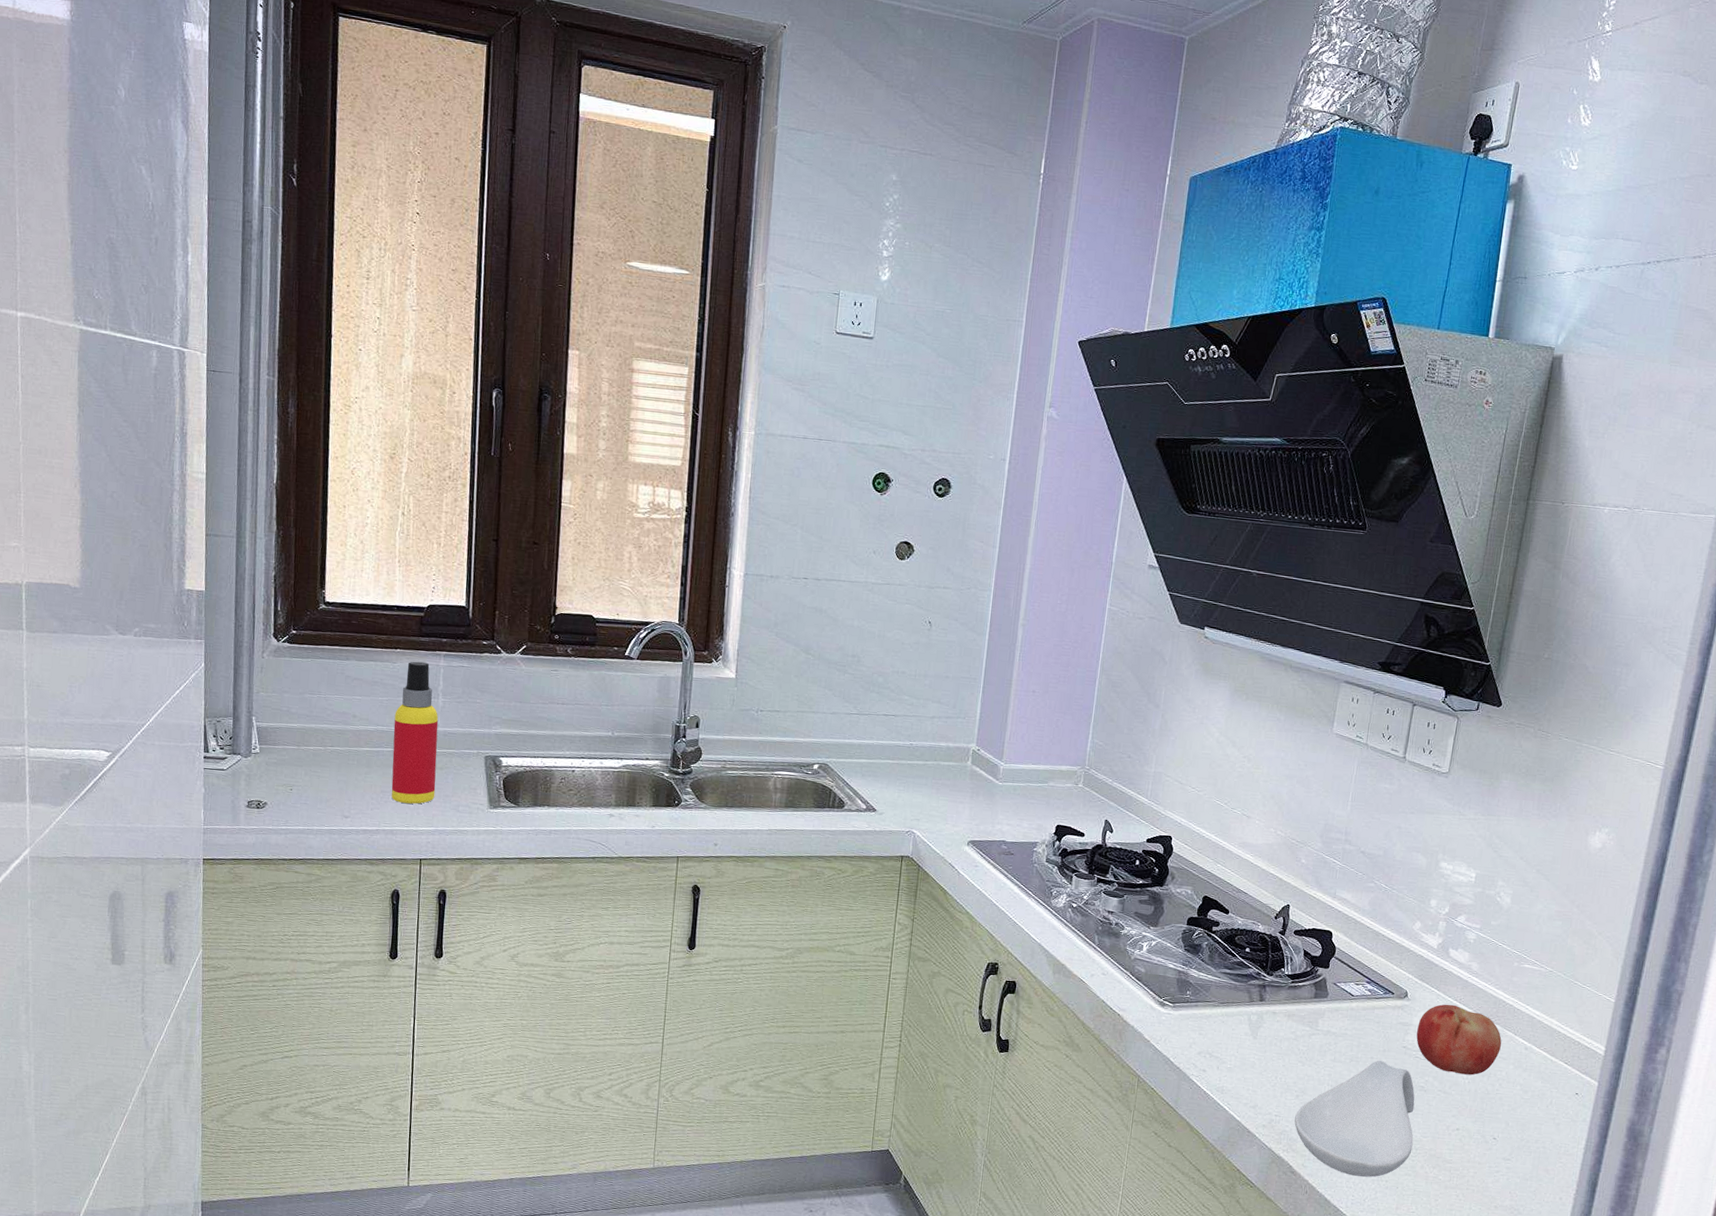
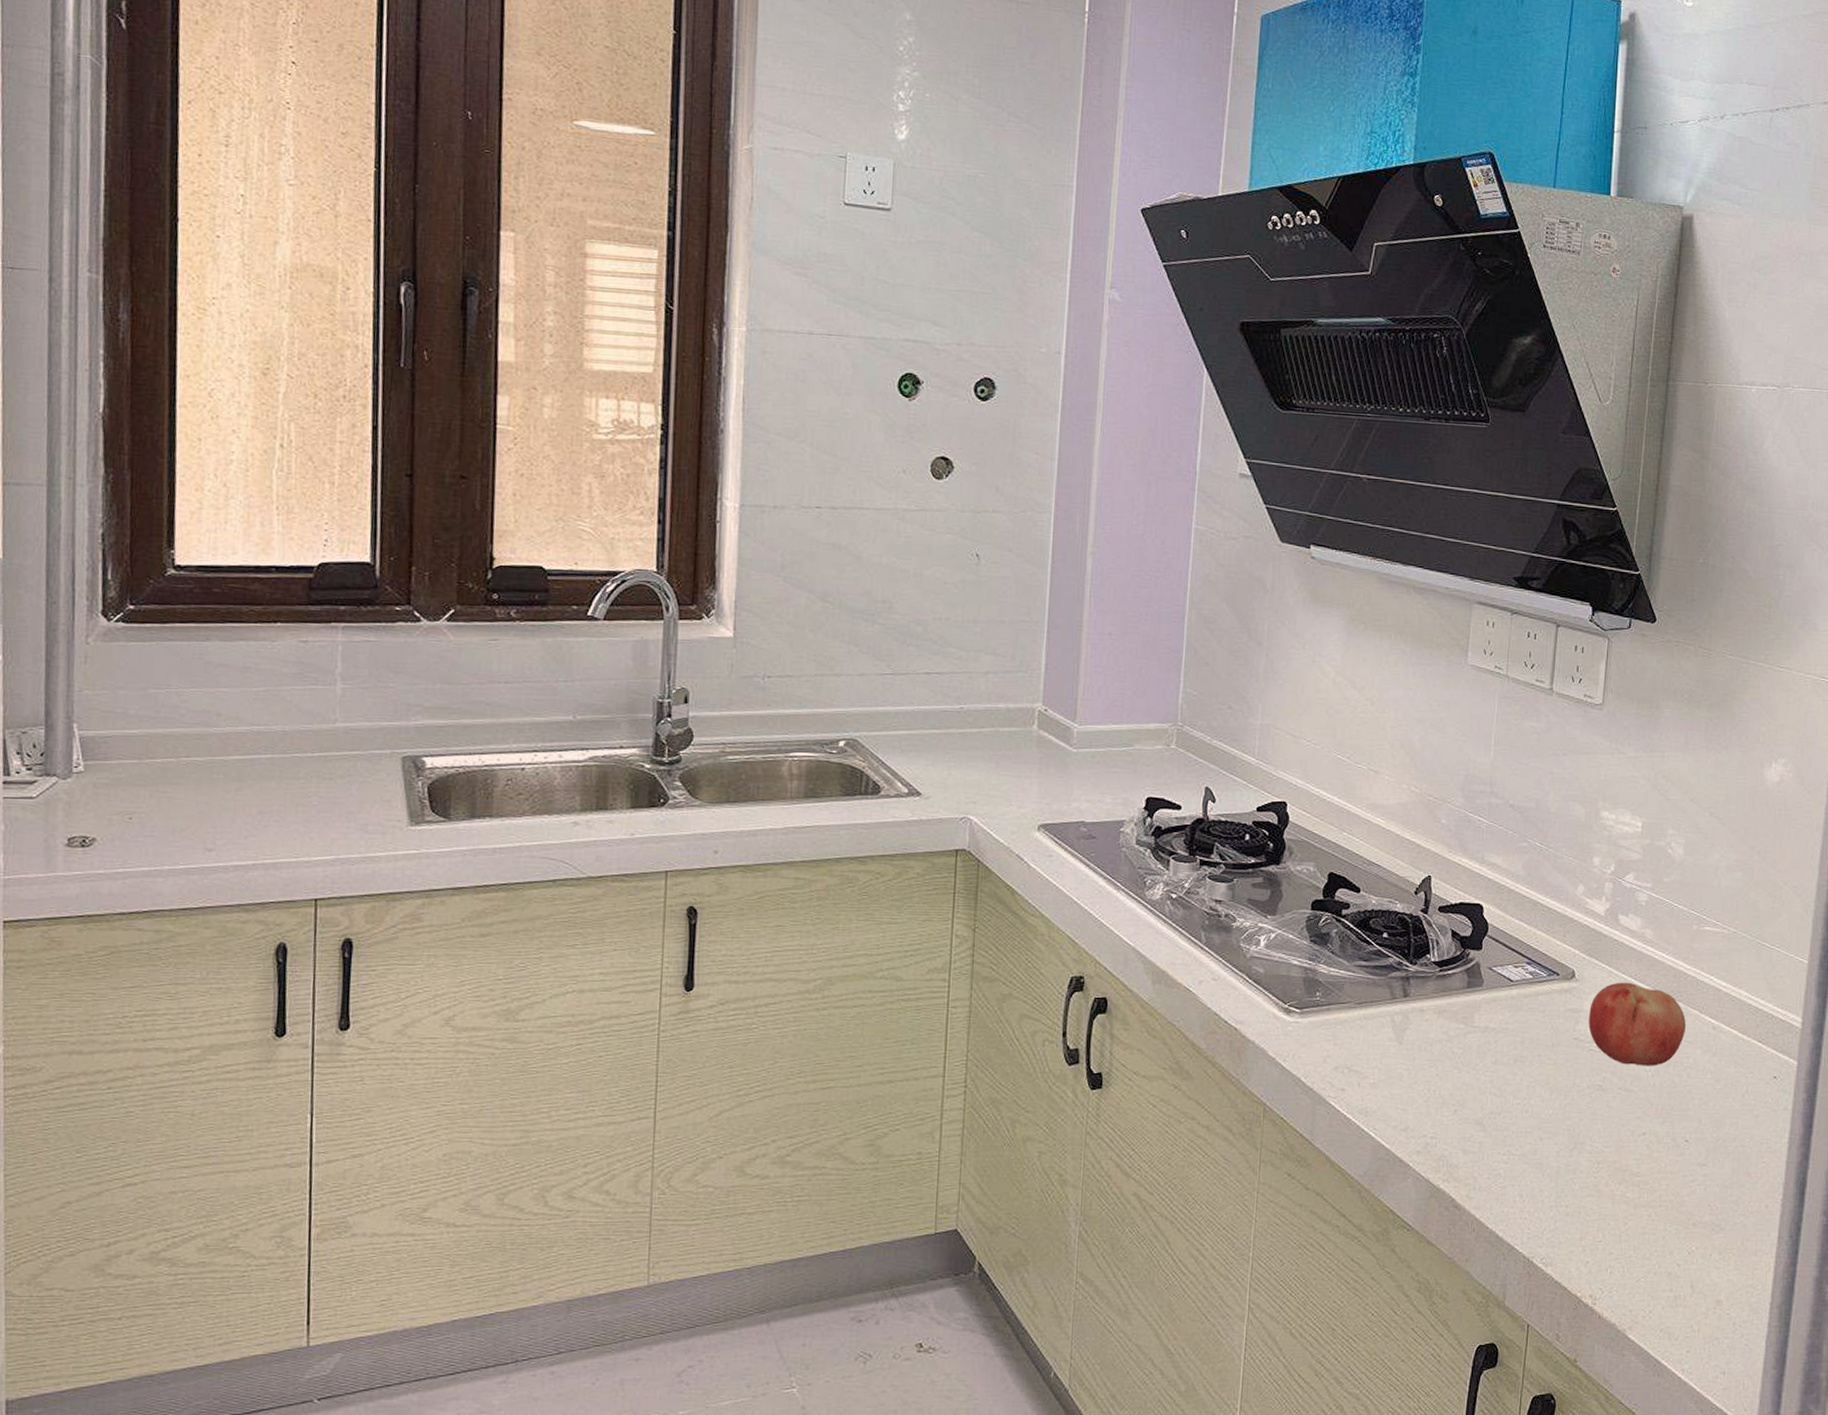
spray bottle: present [391,661,439,804] -> none [272,637,337,826]
spoon rest: present [1294,1060,1415,1177] -> none [1454,1057,1594,1203]

